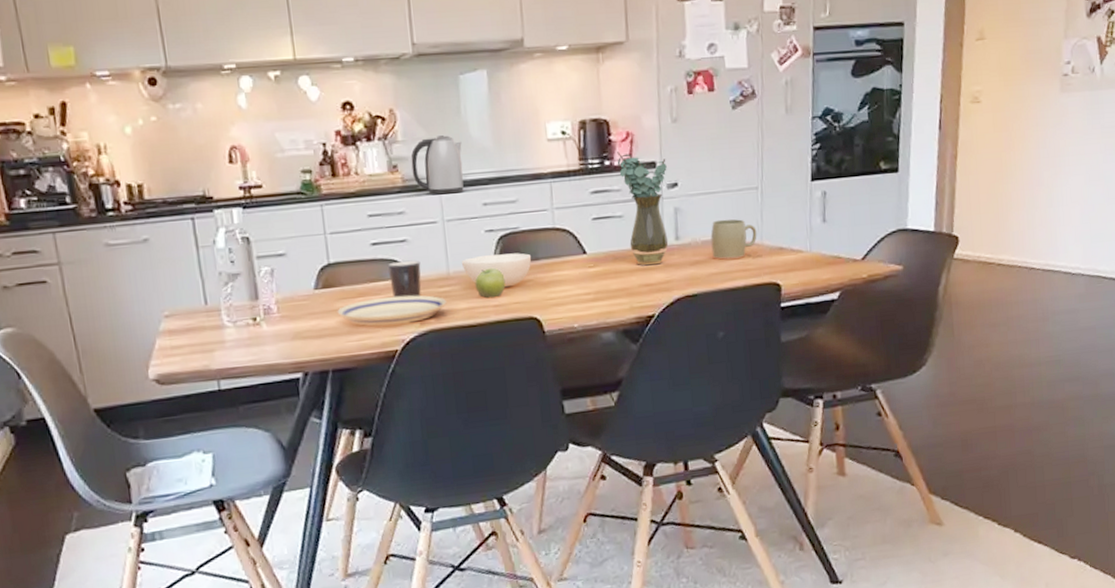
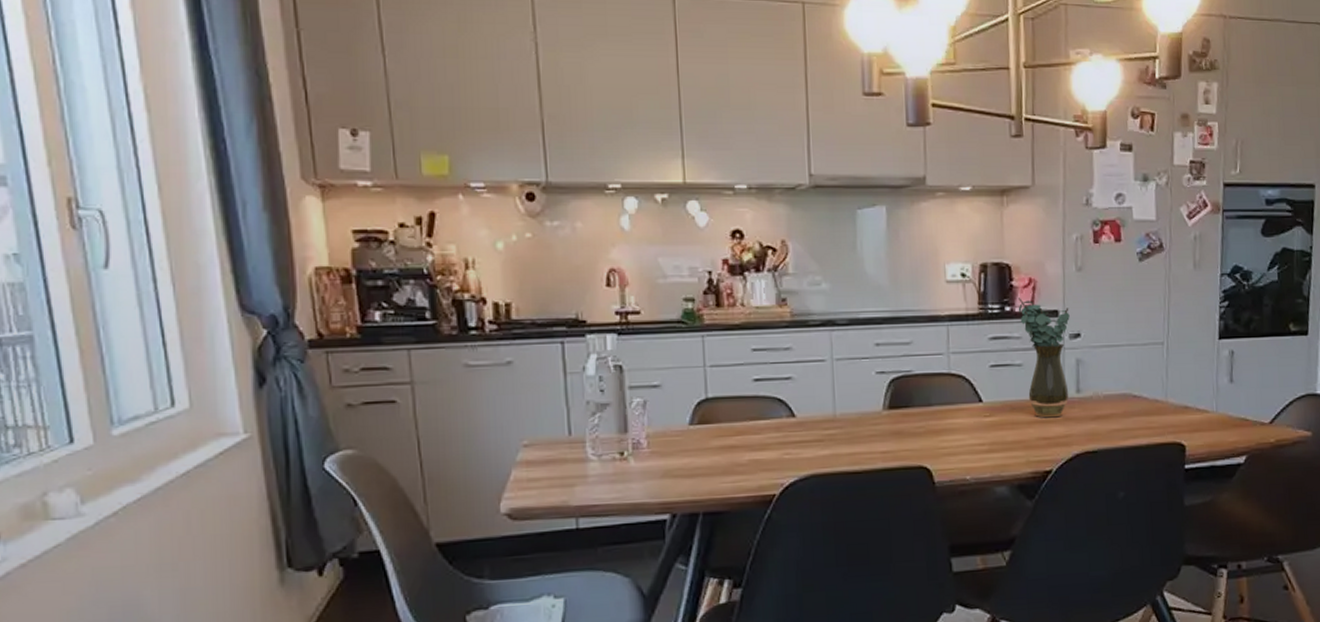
plate: present [337,295,446,326] -> none [712,436,831,468]
mug: present [387,260,422,298] -> none [769,399,806,439]
kettle: present [410,135,464,195] -> none [801,271,856,332]
bowl: present [461,253,532,288] -> none [849,397,924,433]
fruit: present [475,267,506,299] -> none [862,411,895,444]
mug: present [710,219,757,260] -> none [1113,373,1162,416]

